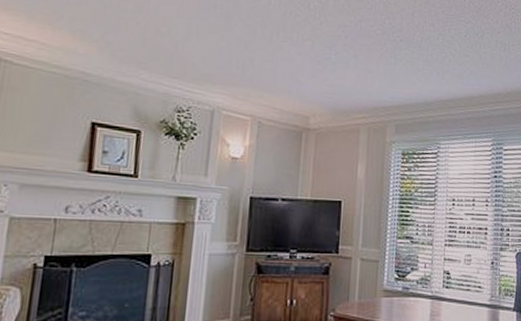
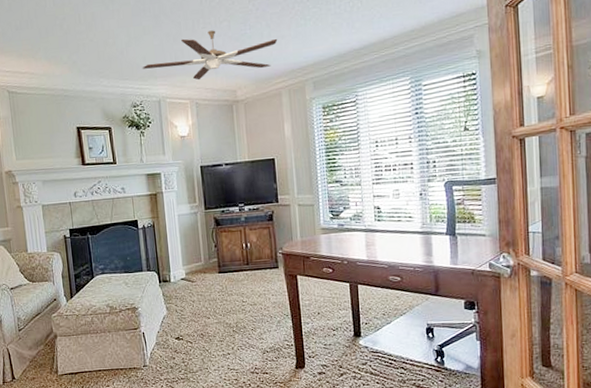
ceiling fan: none [198,46,364,99] -> present [142,30,278,80]

